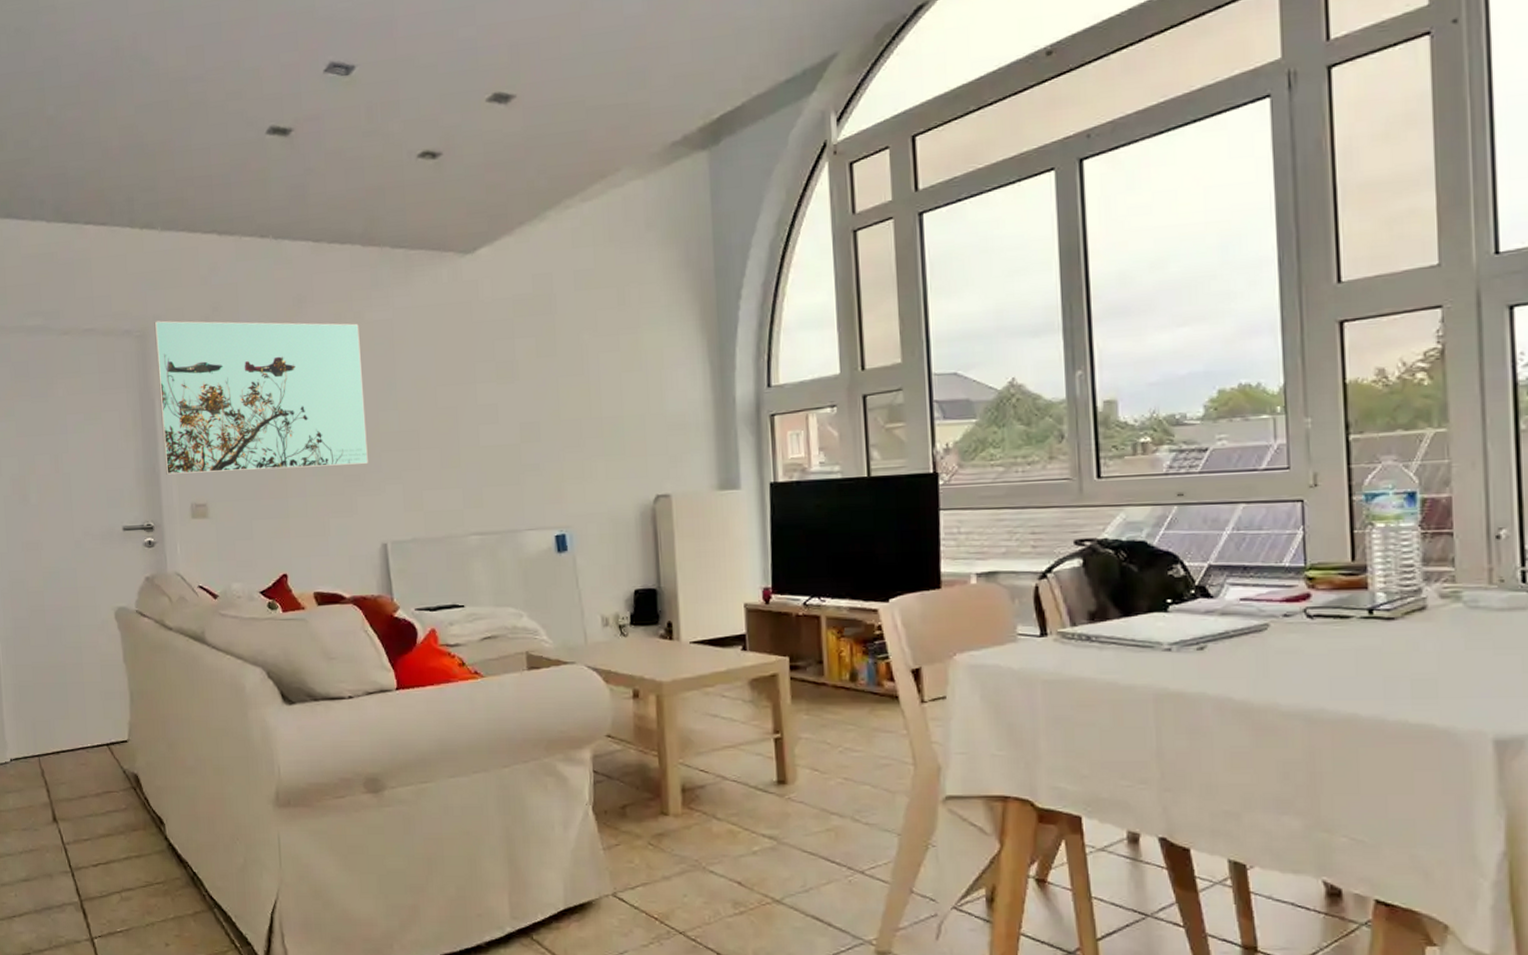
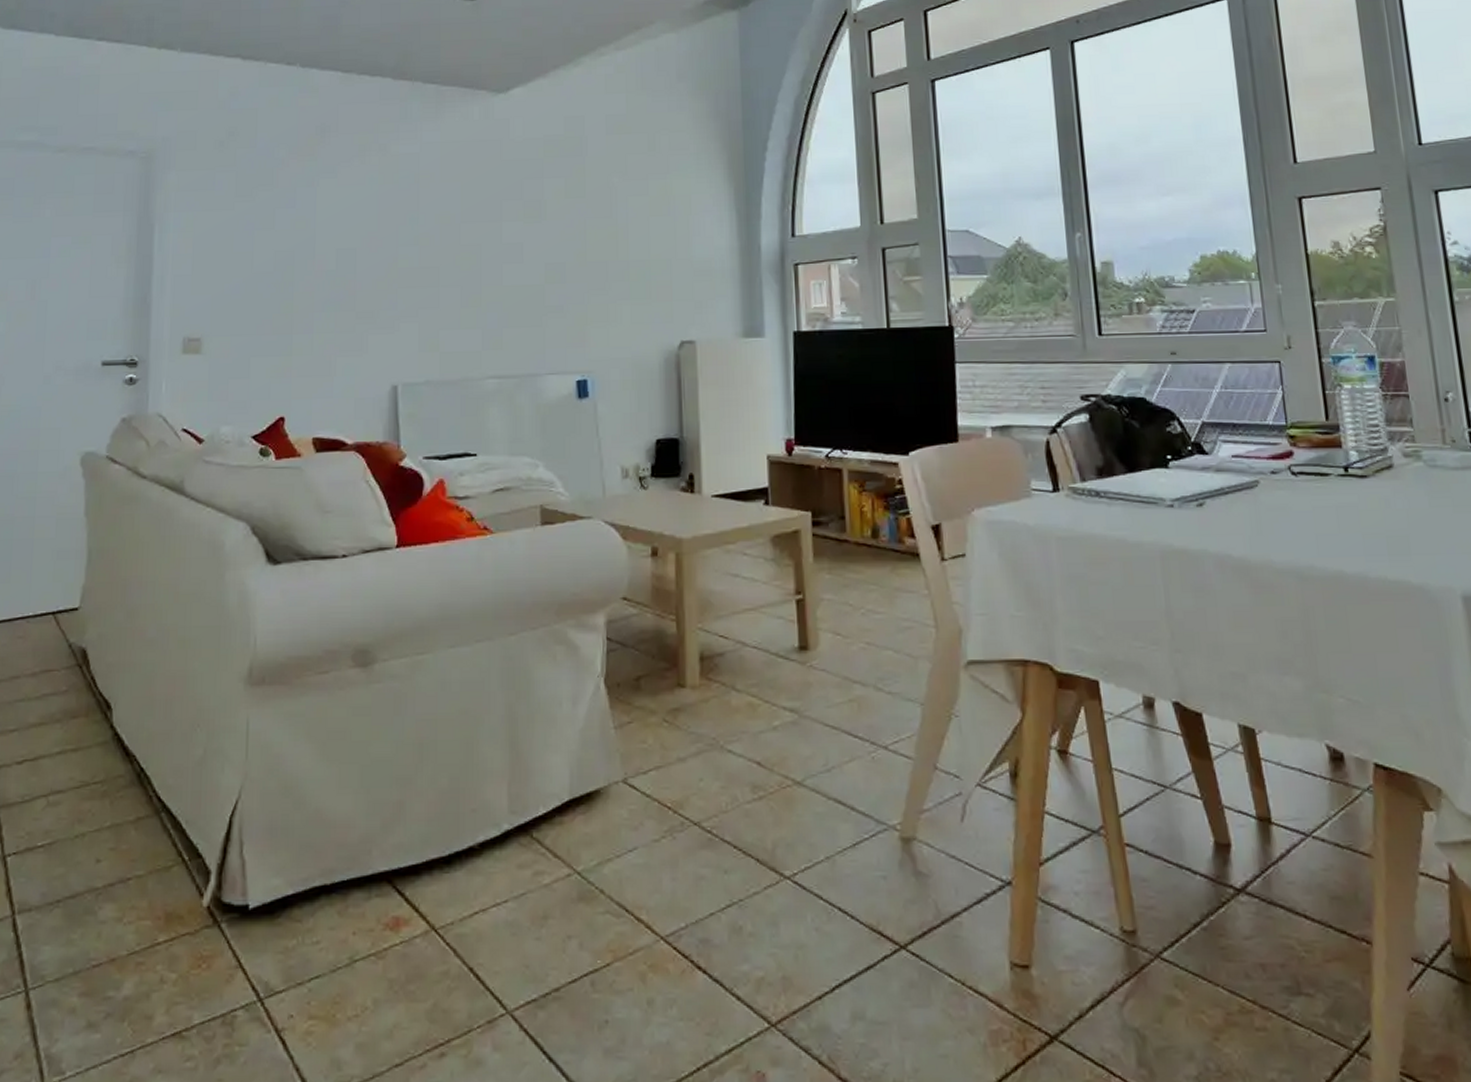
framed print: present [154,320,368,475] -> none [158,143,384,306]

